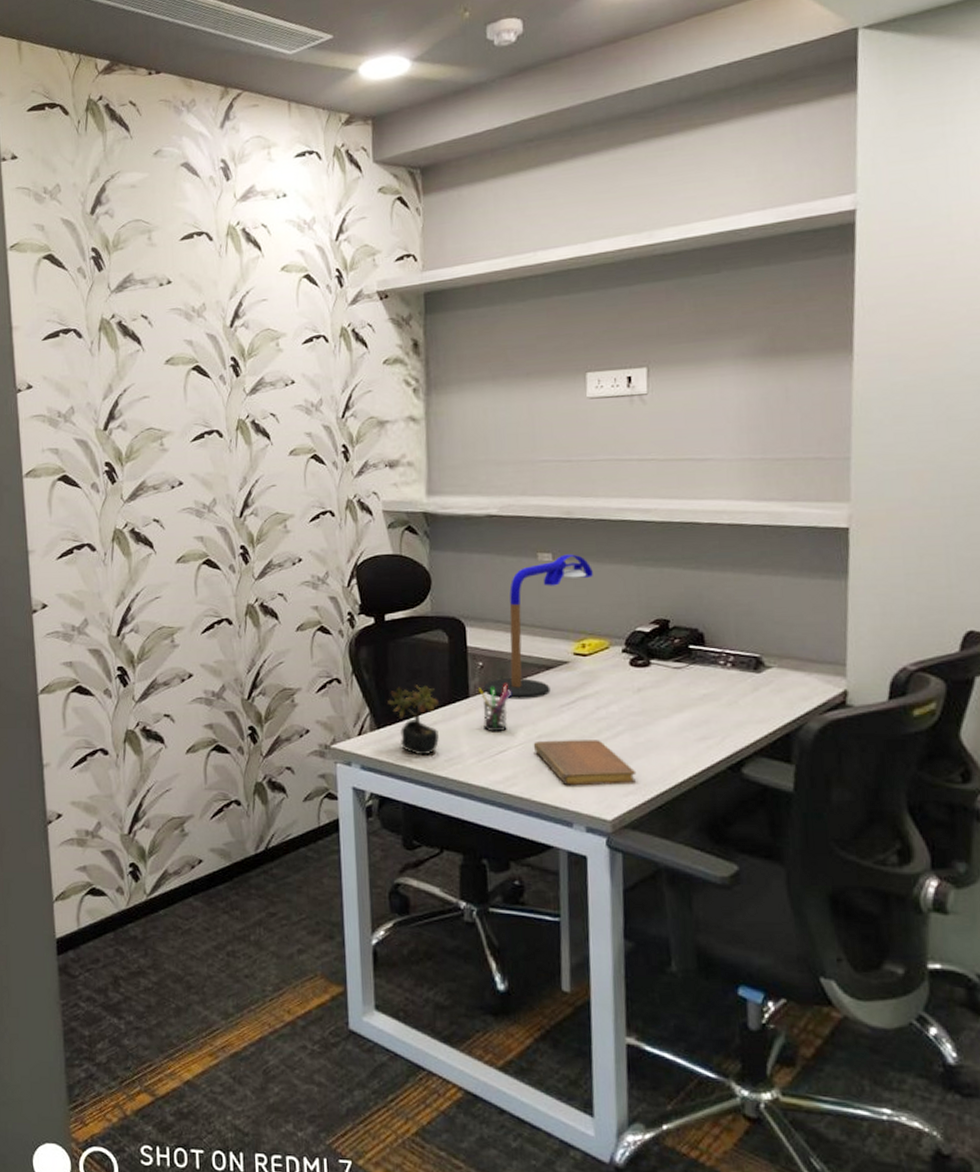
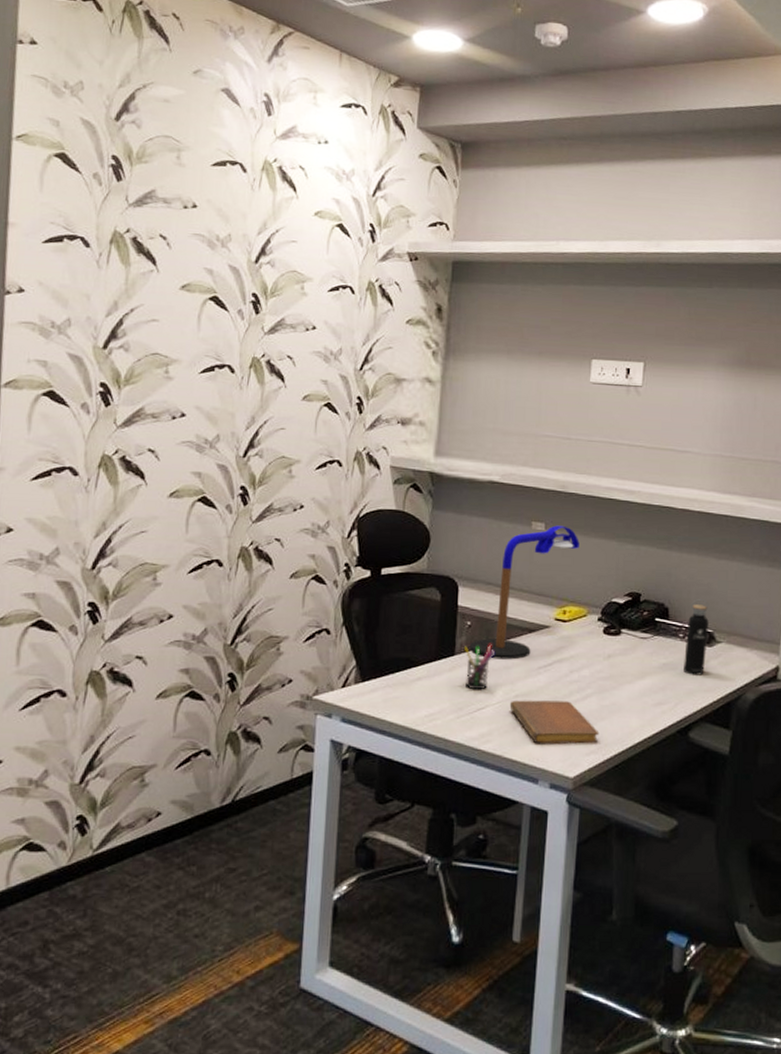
succulent plant: present [388,685,440,756] -> none [375,640,426,710]
water bottle: none [727,621,755,706] -> present [684,599,709,676]

